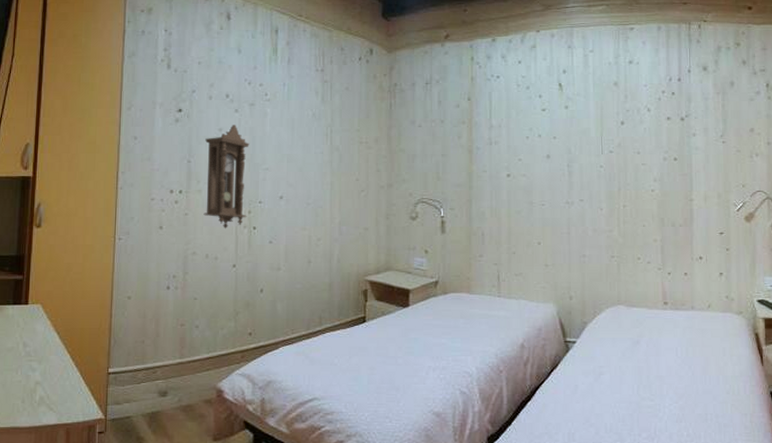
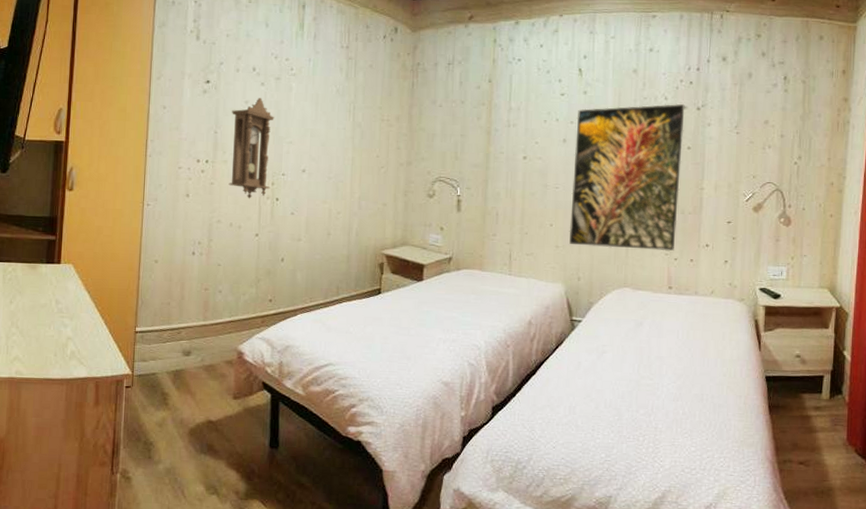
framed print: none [558,114,669,266] -> present [569,103,685,252]

